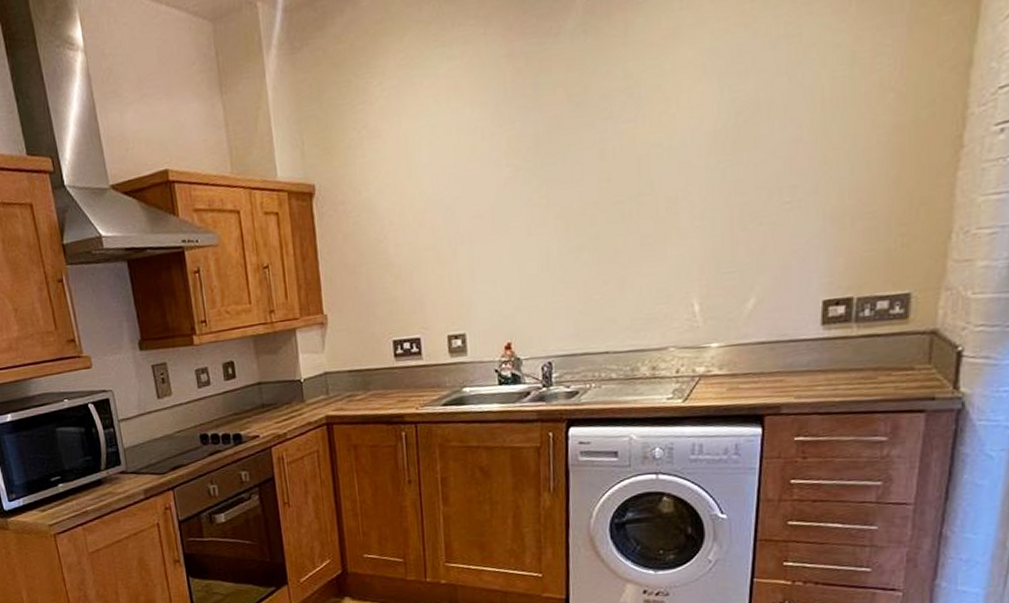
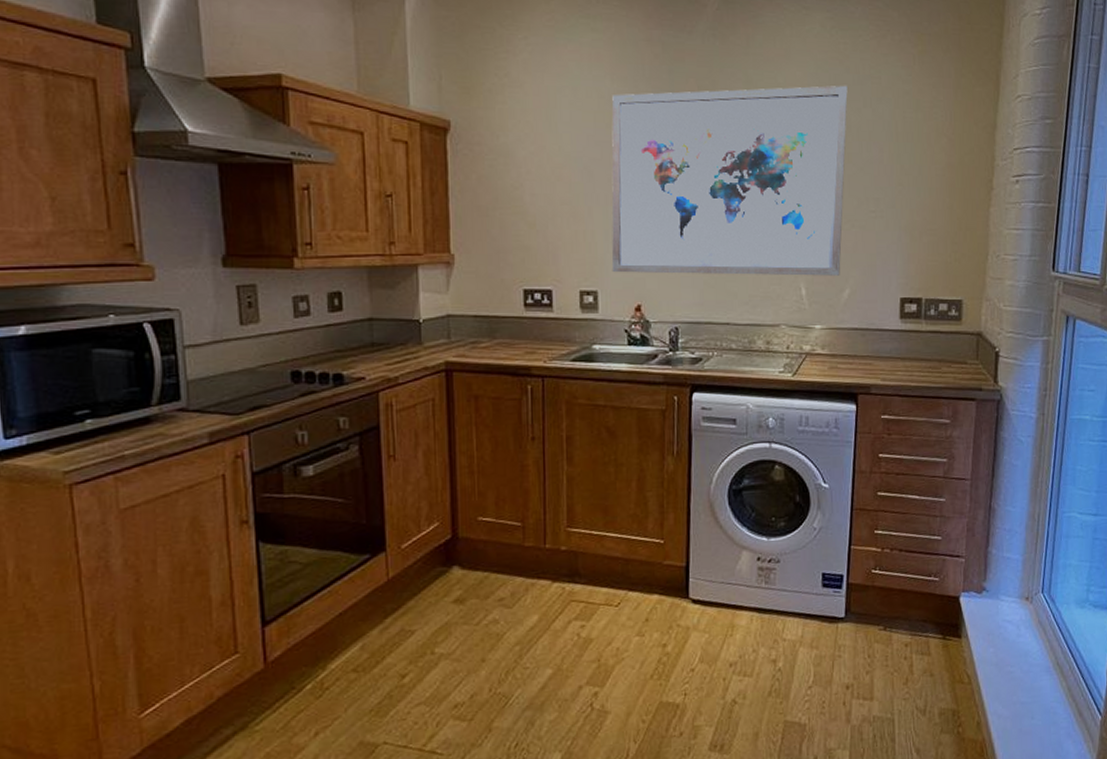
wall art: none [472,54,755,313] -> present [611,85,848,276]

